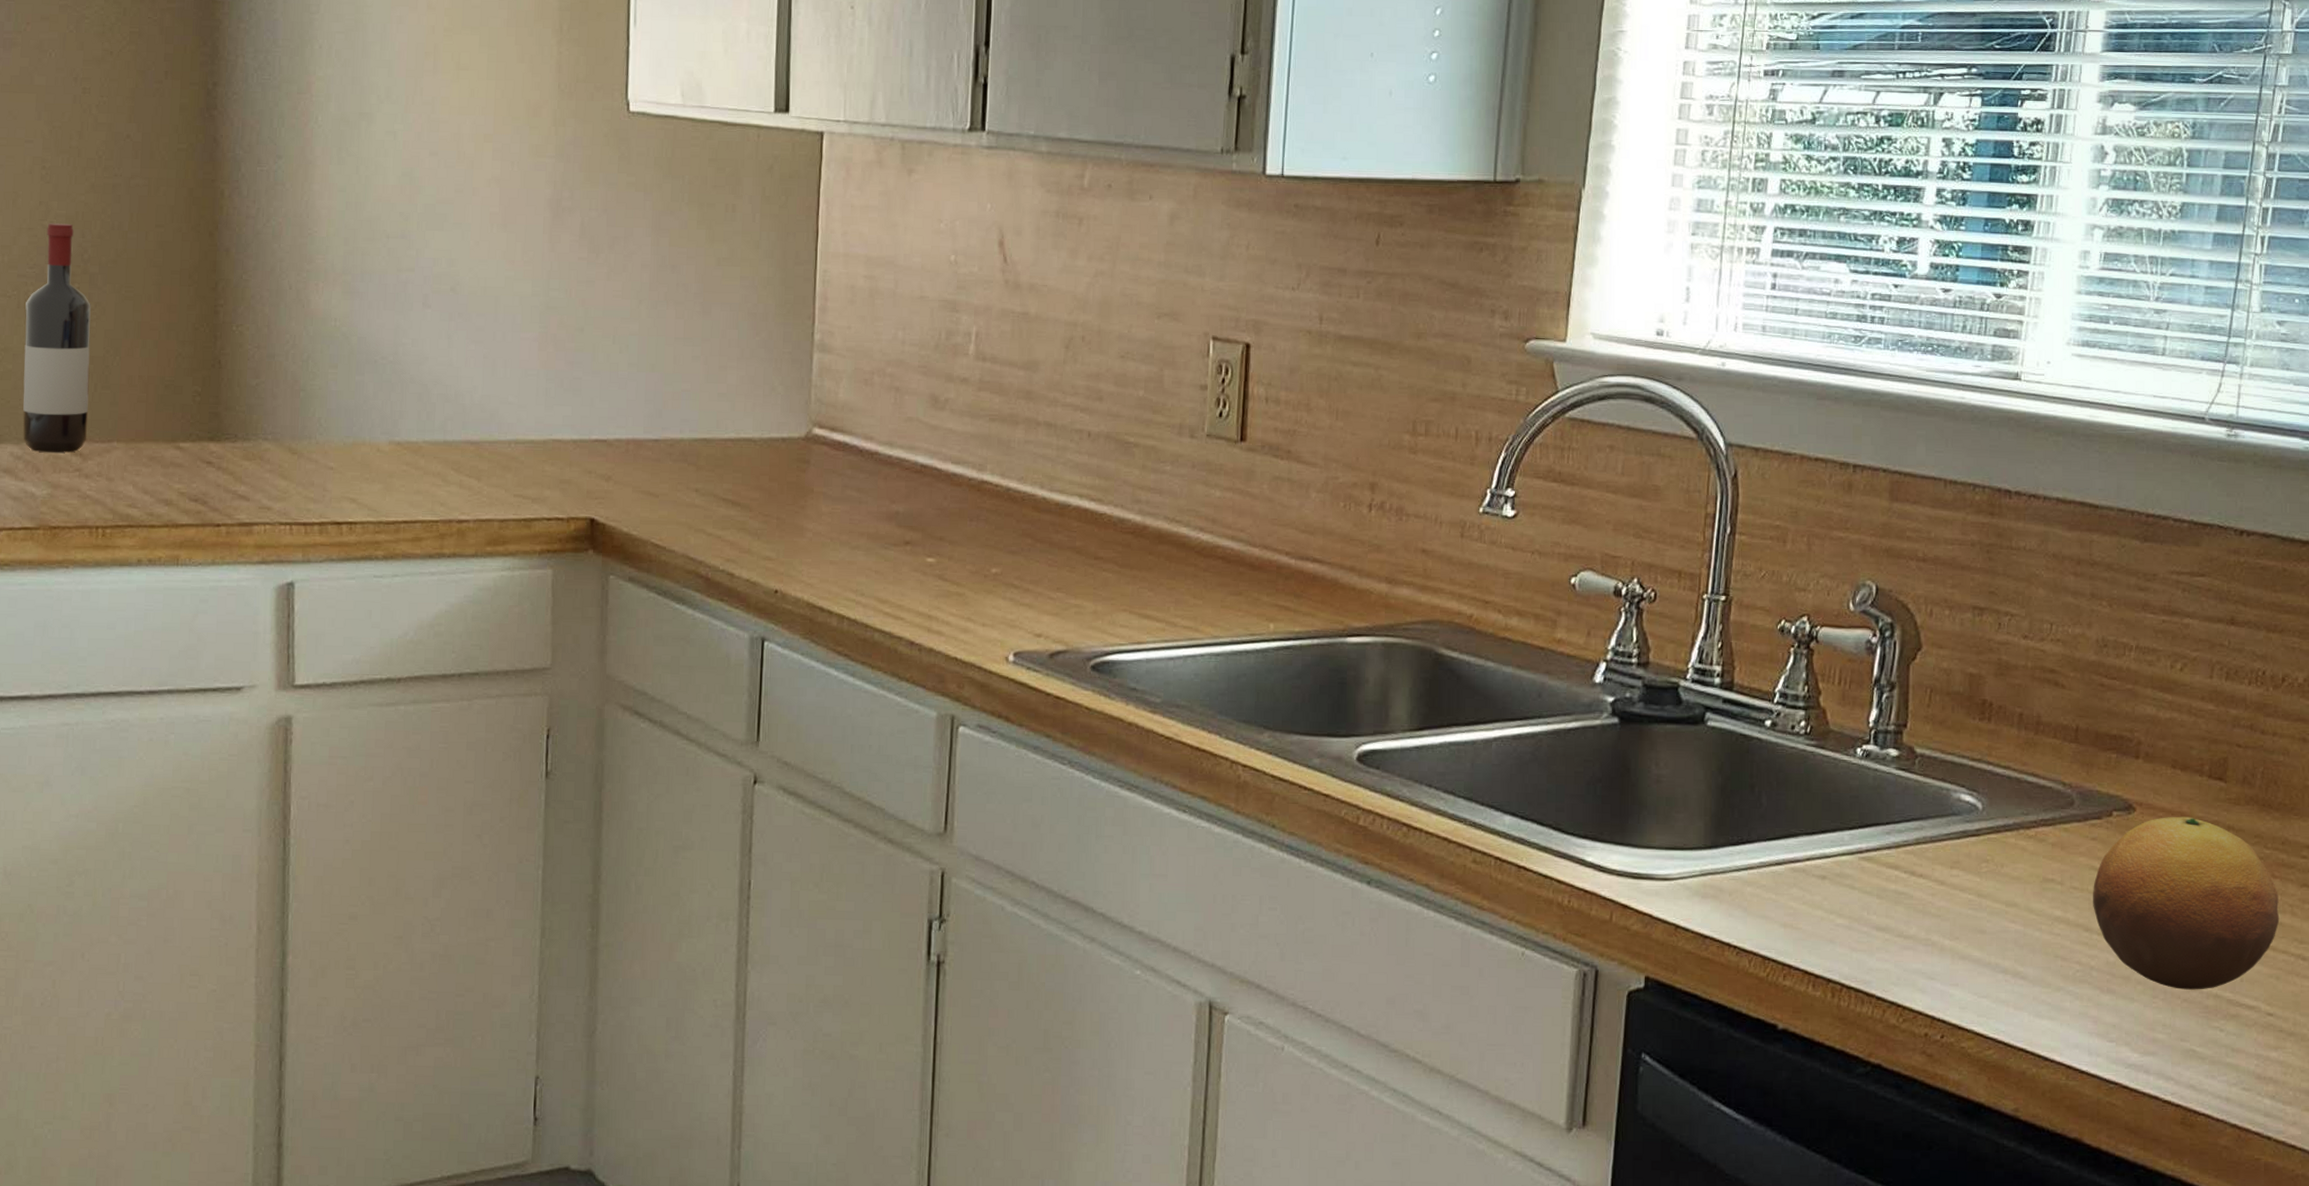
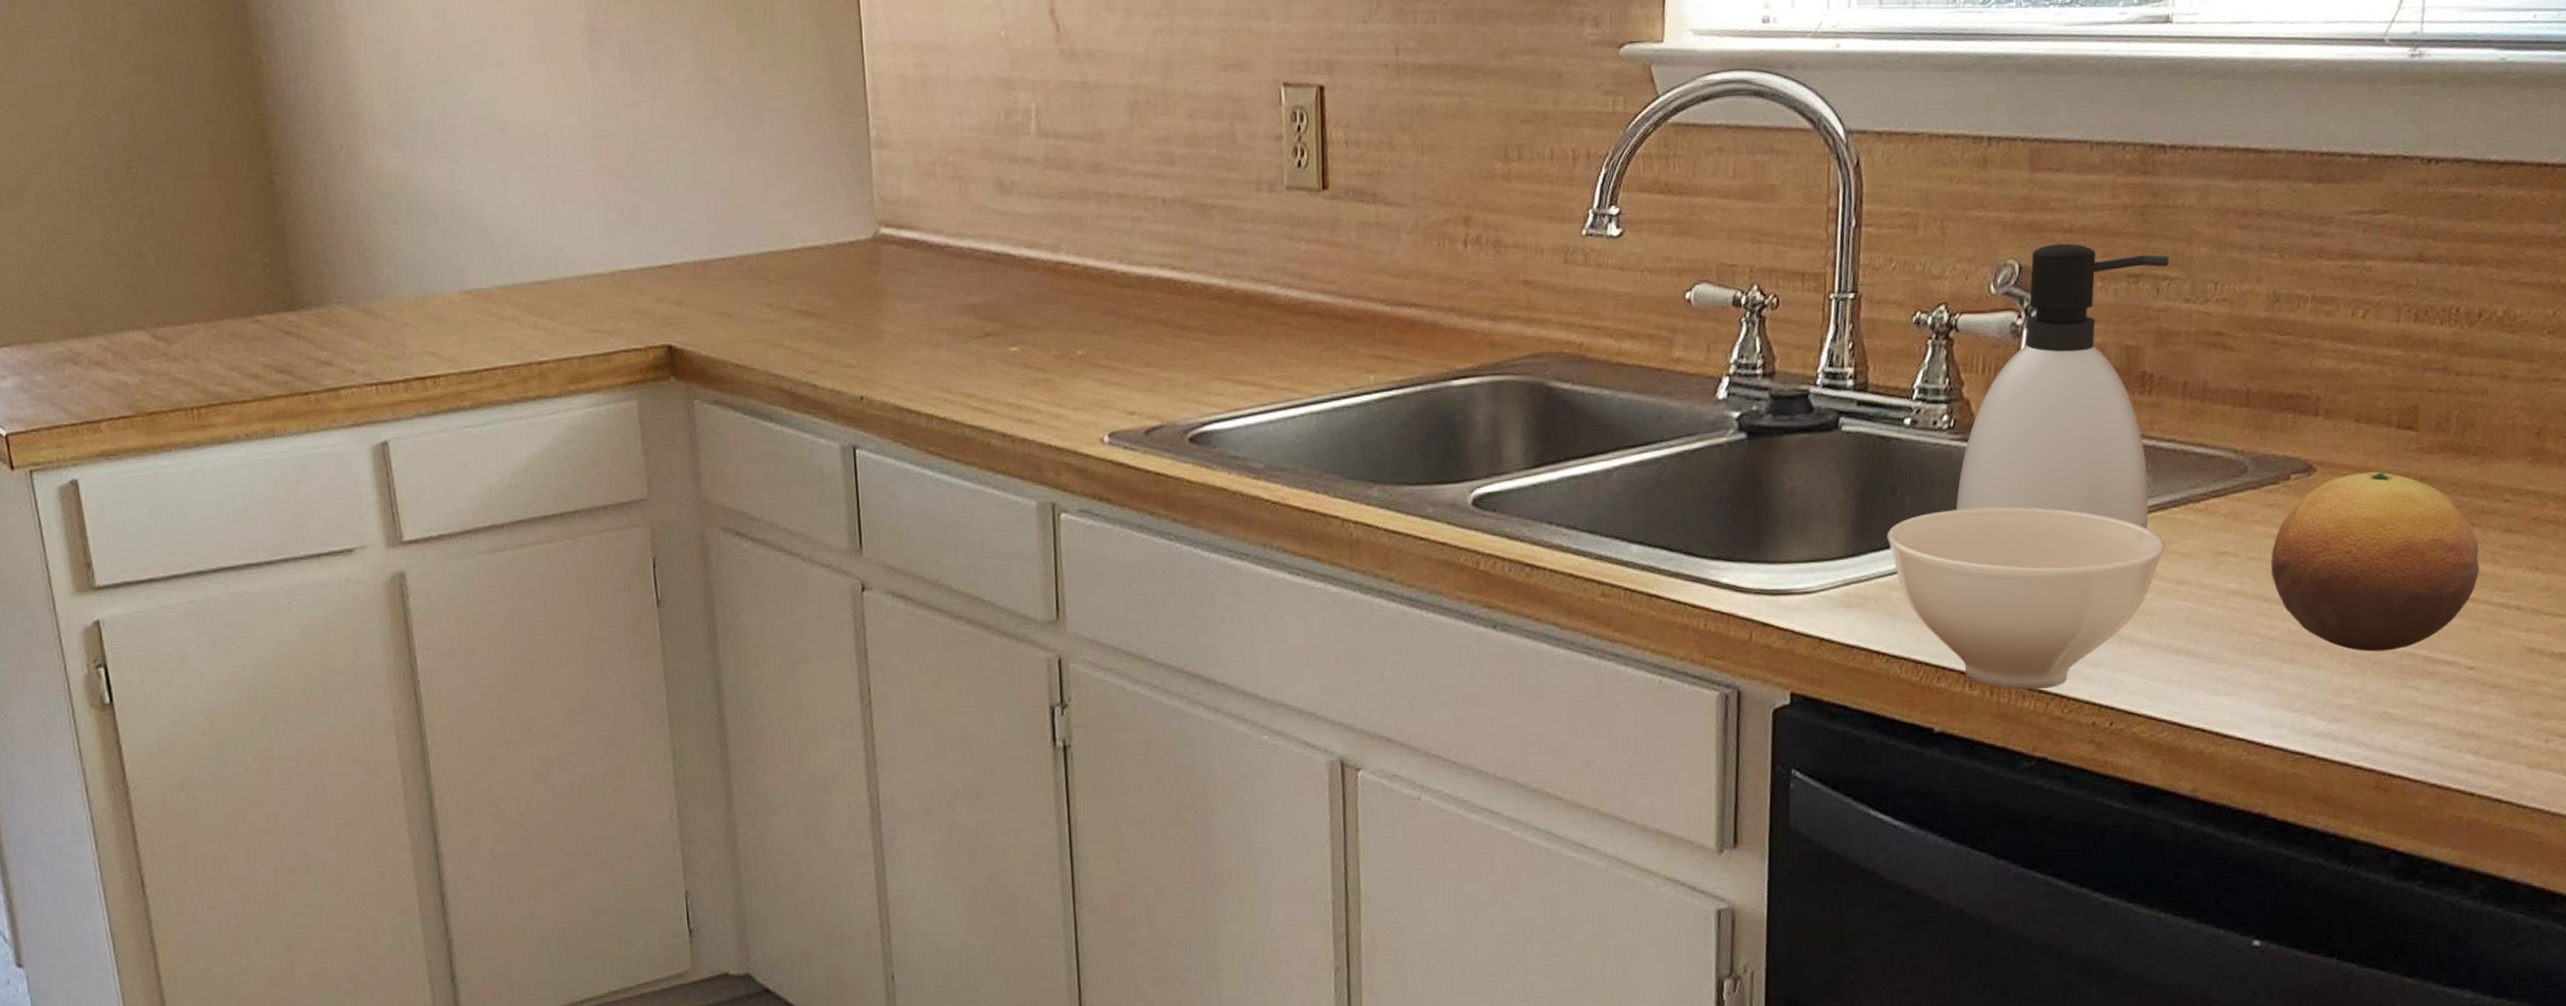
wine bottle: present [23,223,91,453] -> none [88,109,168,341]
bowl: none [1743,812,1999,997] -> present [1887,507,2166,690]
soap dispenser: none [1808,571,2010,850] -> present [1955,243,2169,529]

